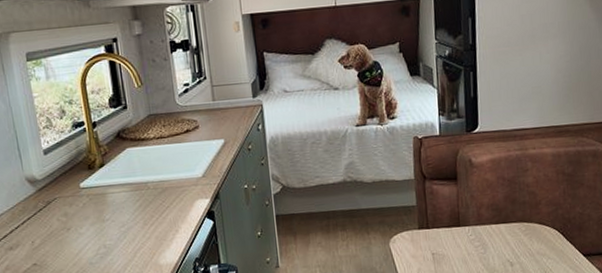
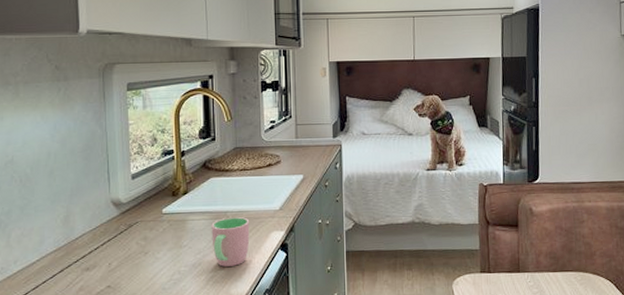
cup: none [132,187,174,238] -> present [211,217,250,267]

